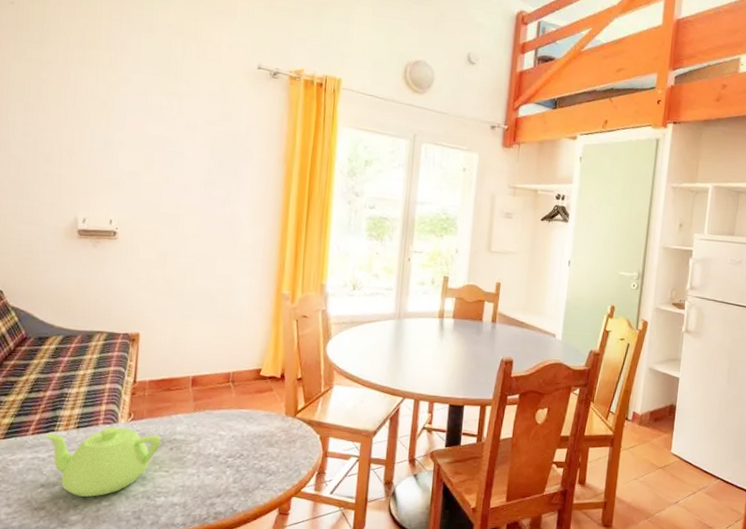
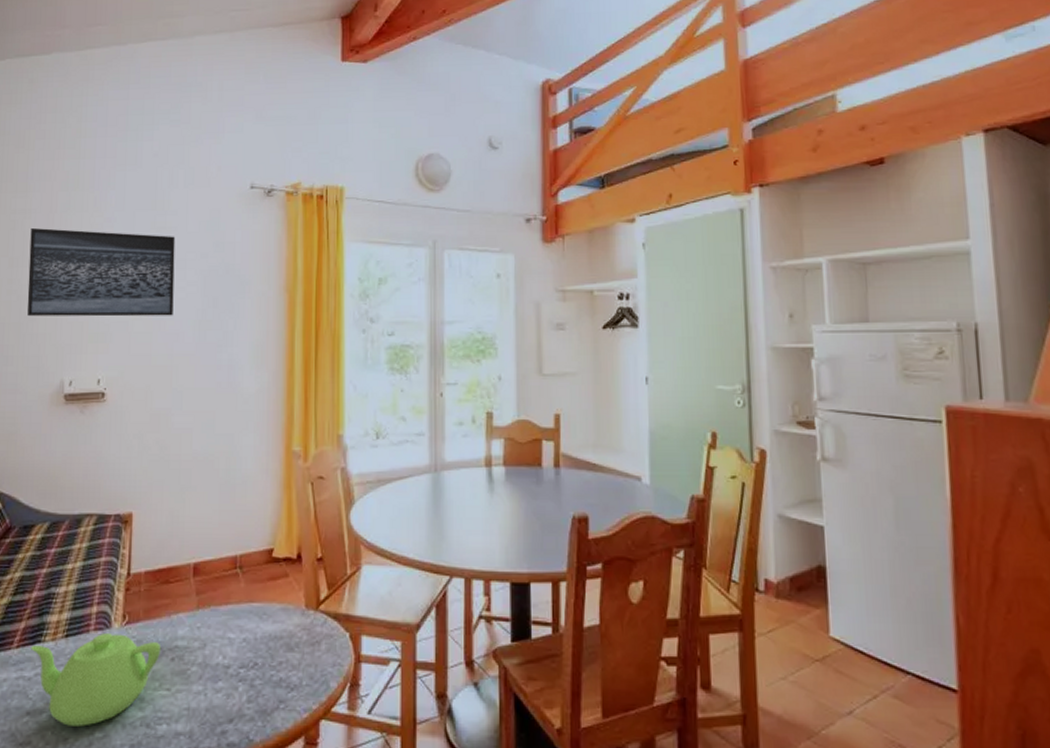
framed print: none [42,78,187,172] -> present [27,228,175,317]

